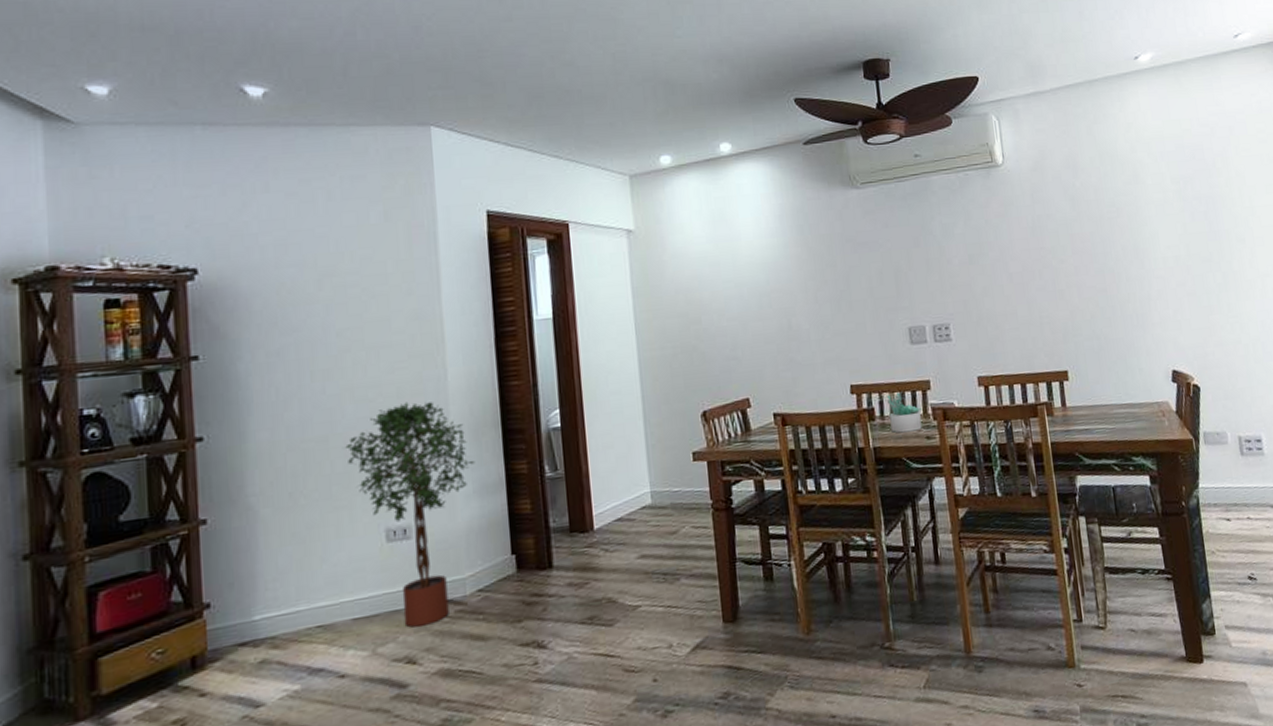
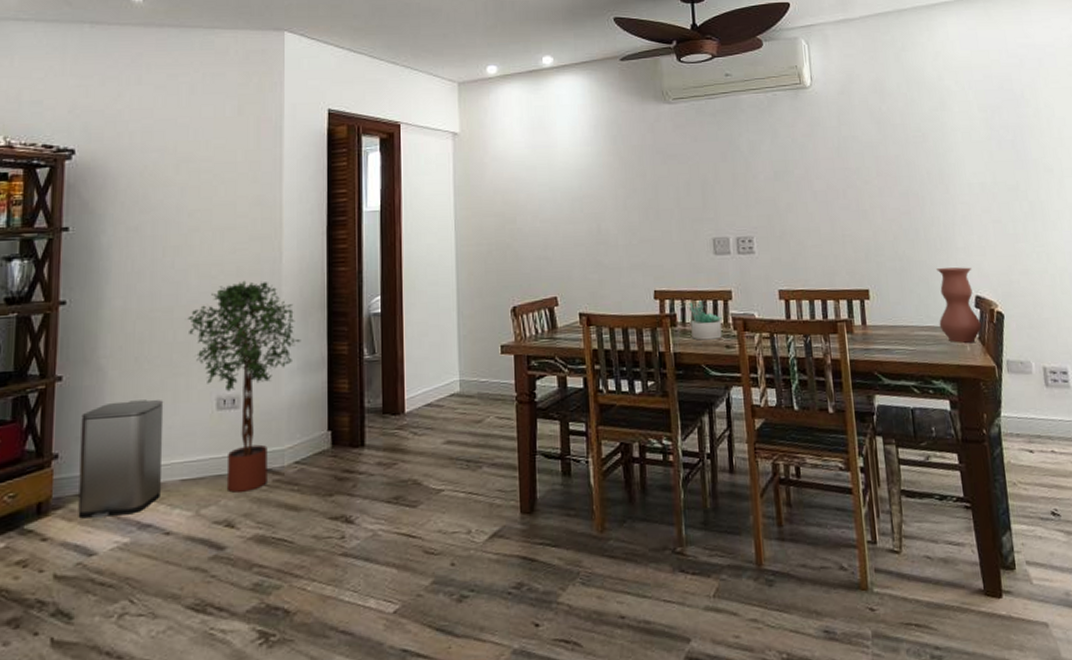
pedal bin: none [233,536,331,669] -> present [78,399,164,520]
vase: none [1134,342,1179,419] -> present [936,267,982,343]

